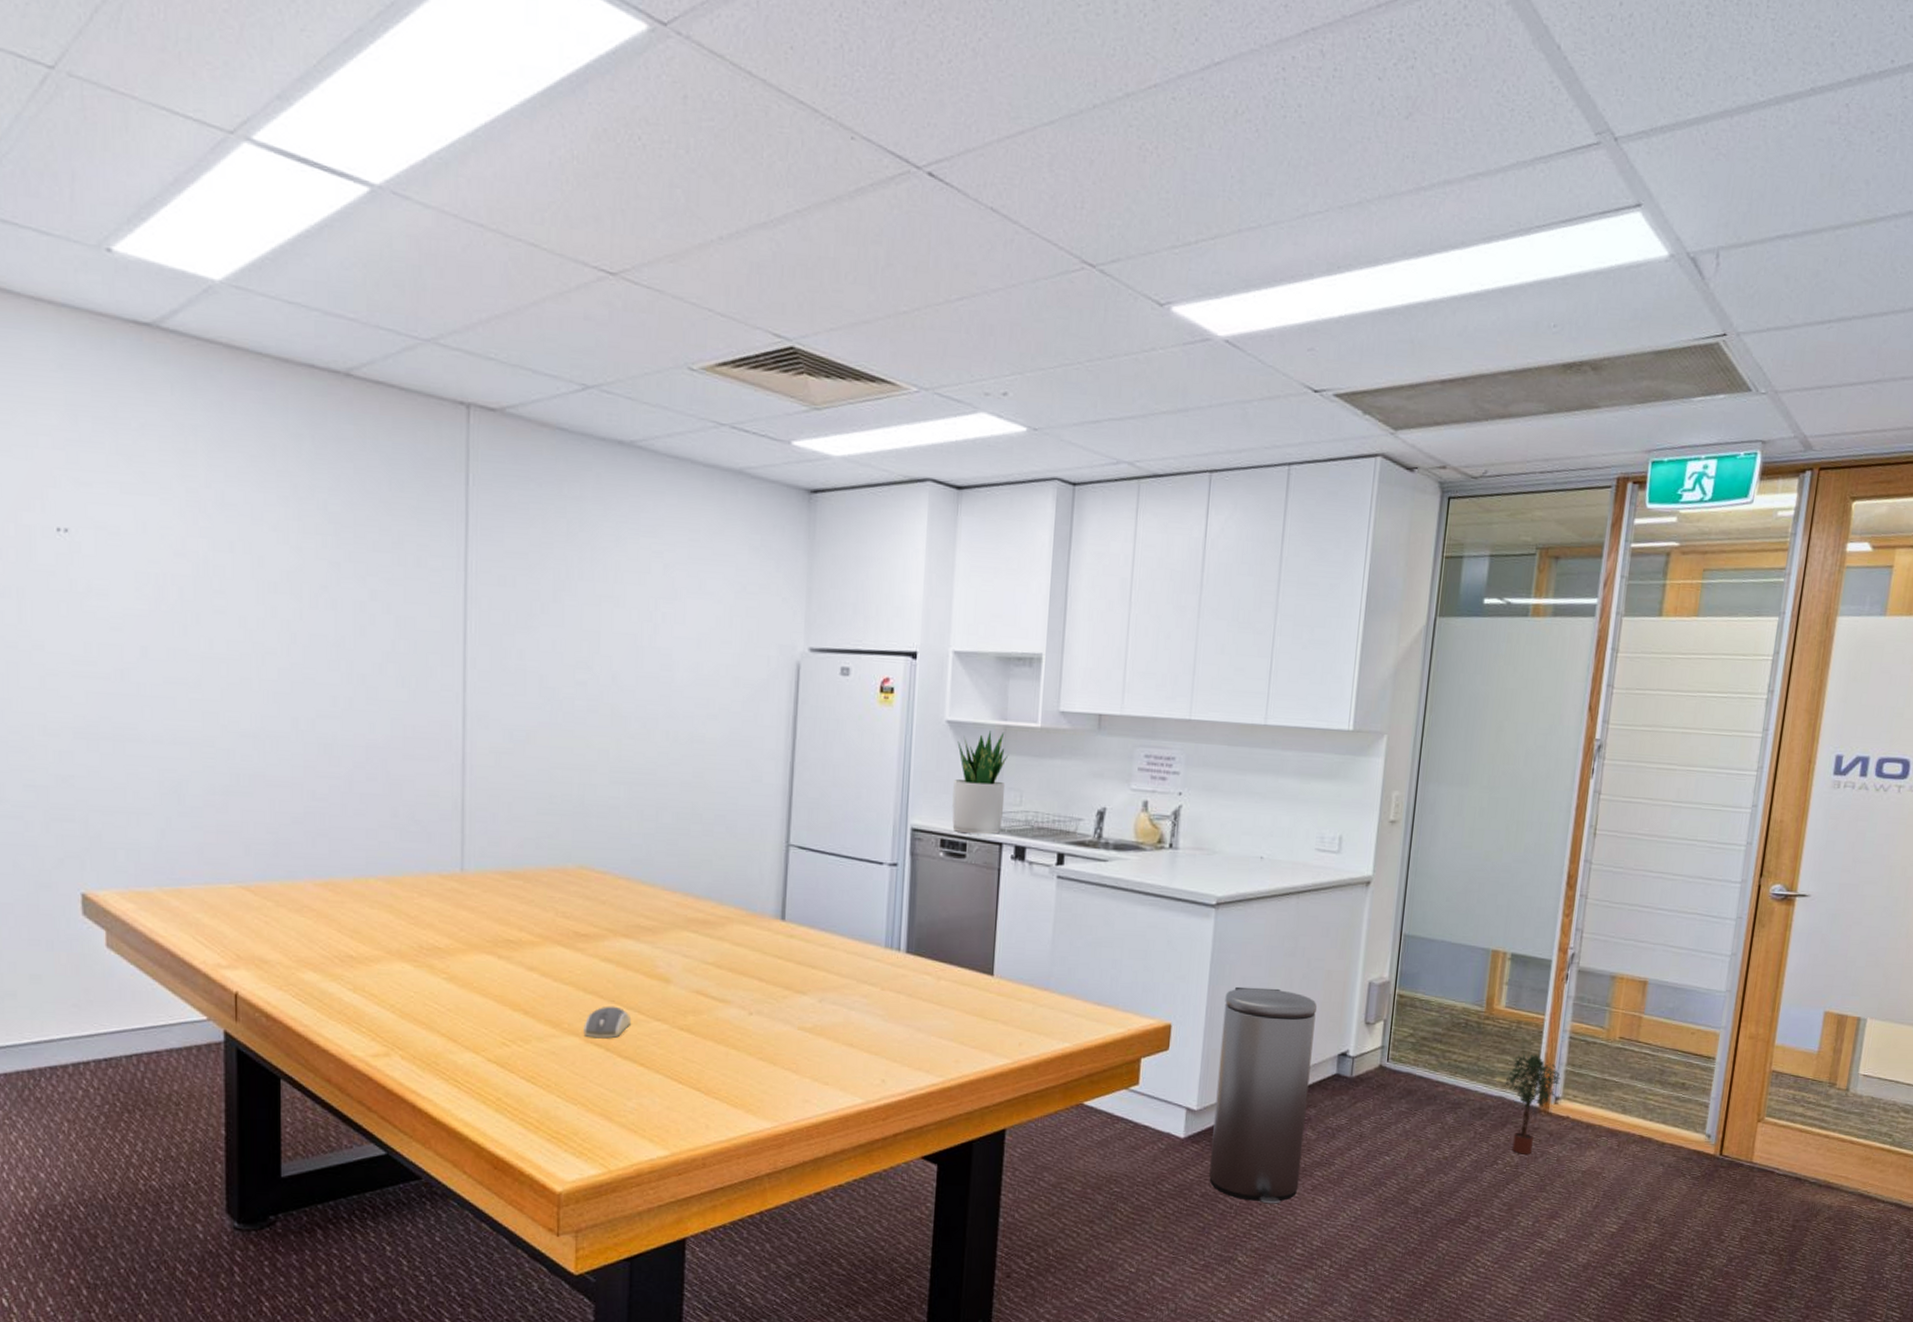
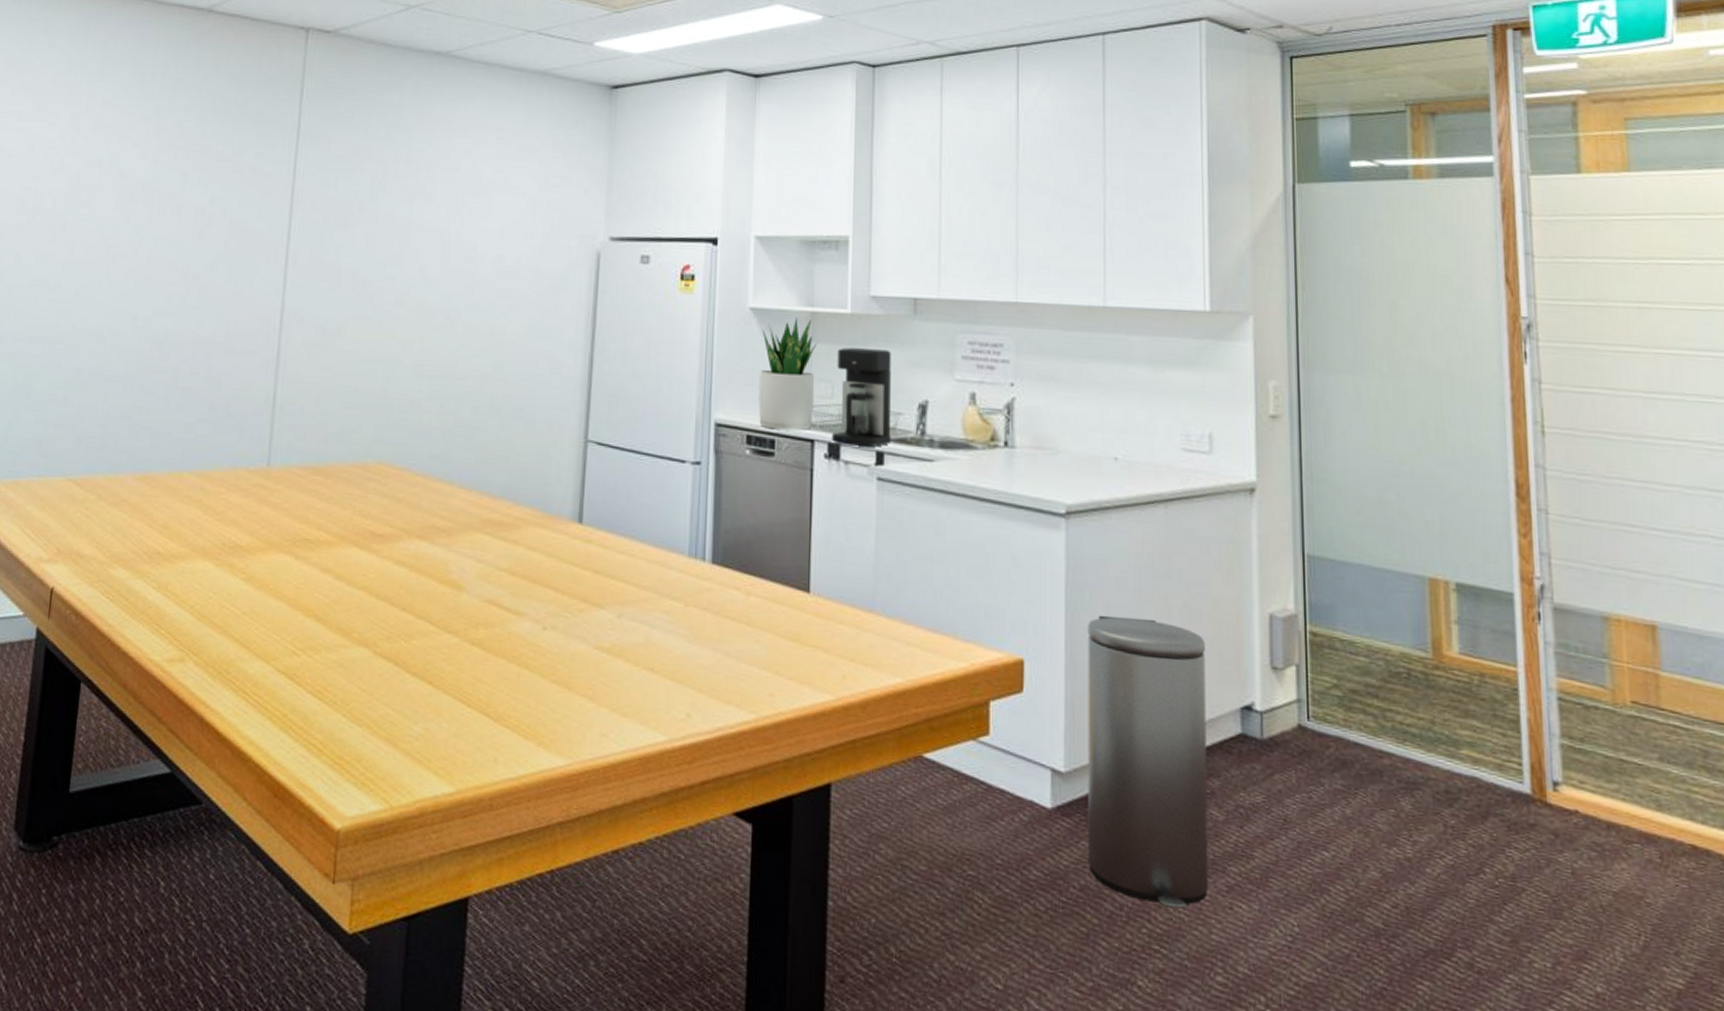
computer mouse: present [583,1006,632,1039] -> none [373,614,422,652]
coffee maker: none [1018,759,1076,850] -> present [832,347,891,448]
potted tree: present [1505,1054,1560,1155] -> none [1476,719,1556,863]

